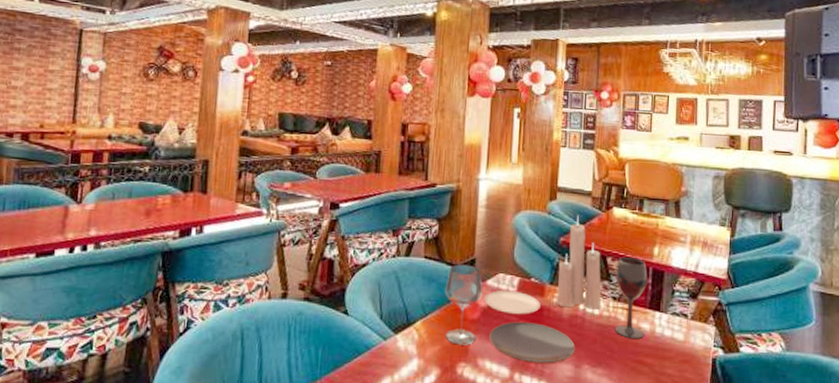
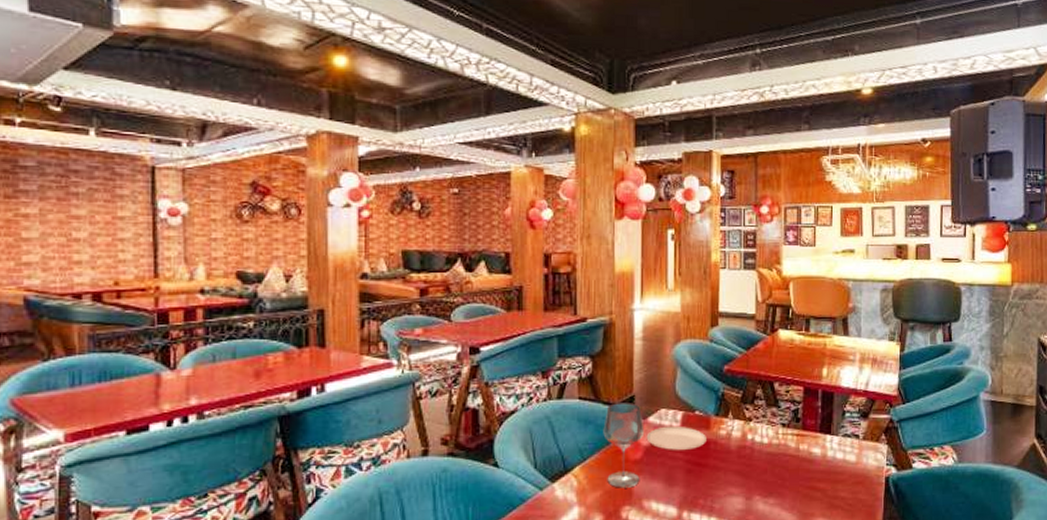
plate: present [489,321,576,364] -> none [654,457,746,500]
candle: present [555,215,602,310] -> none [721,340,770,438]
wine glass: present [614,256,648,339] -> none [784,380,817,465]

